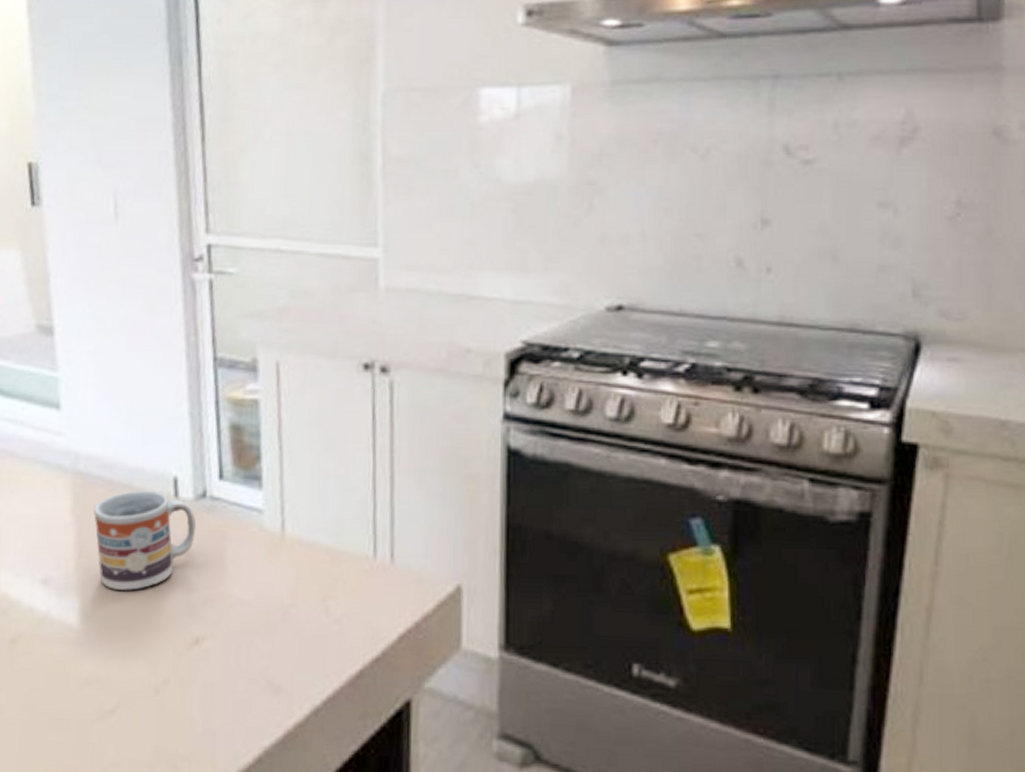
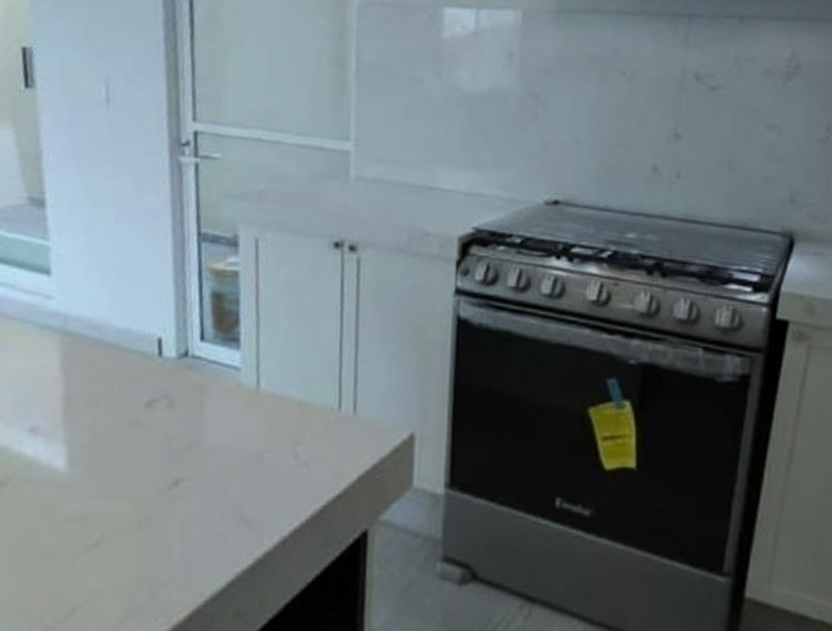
cup: present [93,491,197,590] -> none [80,350,179,438]

